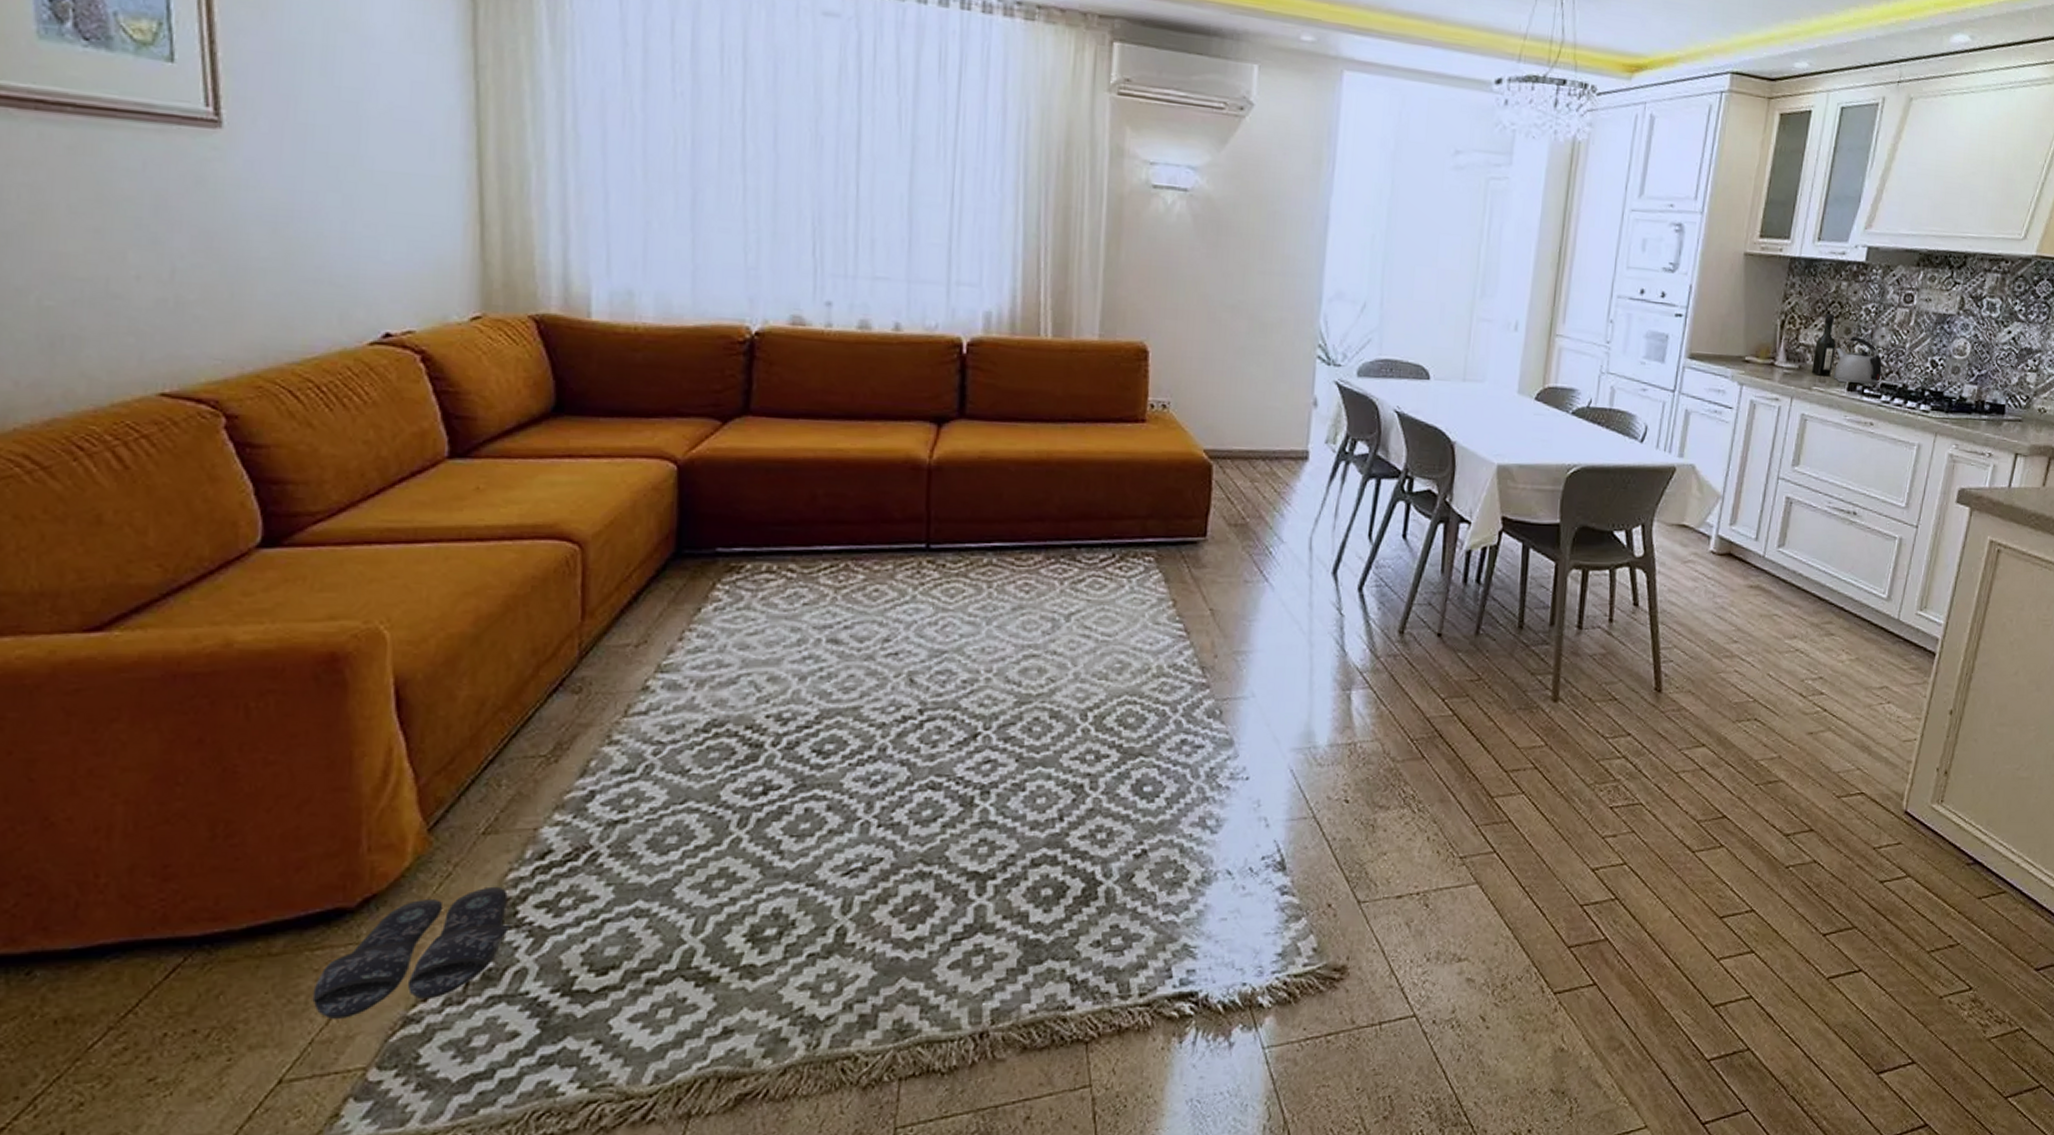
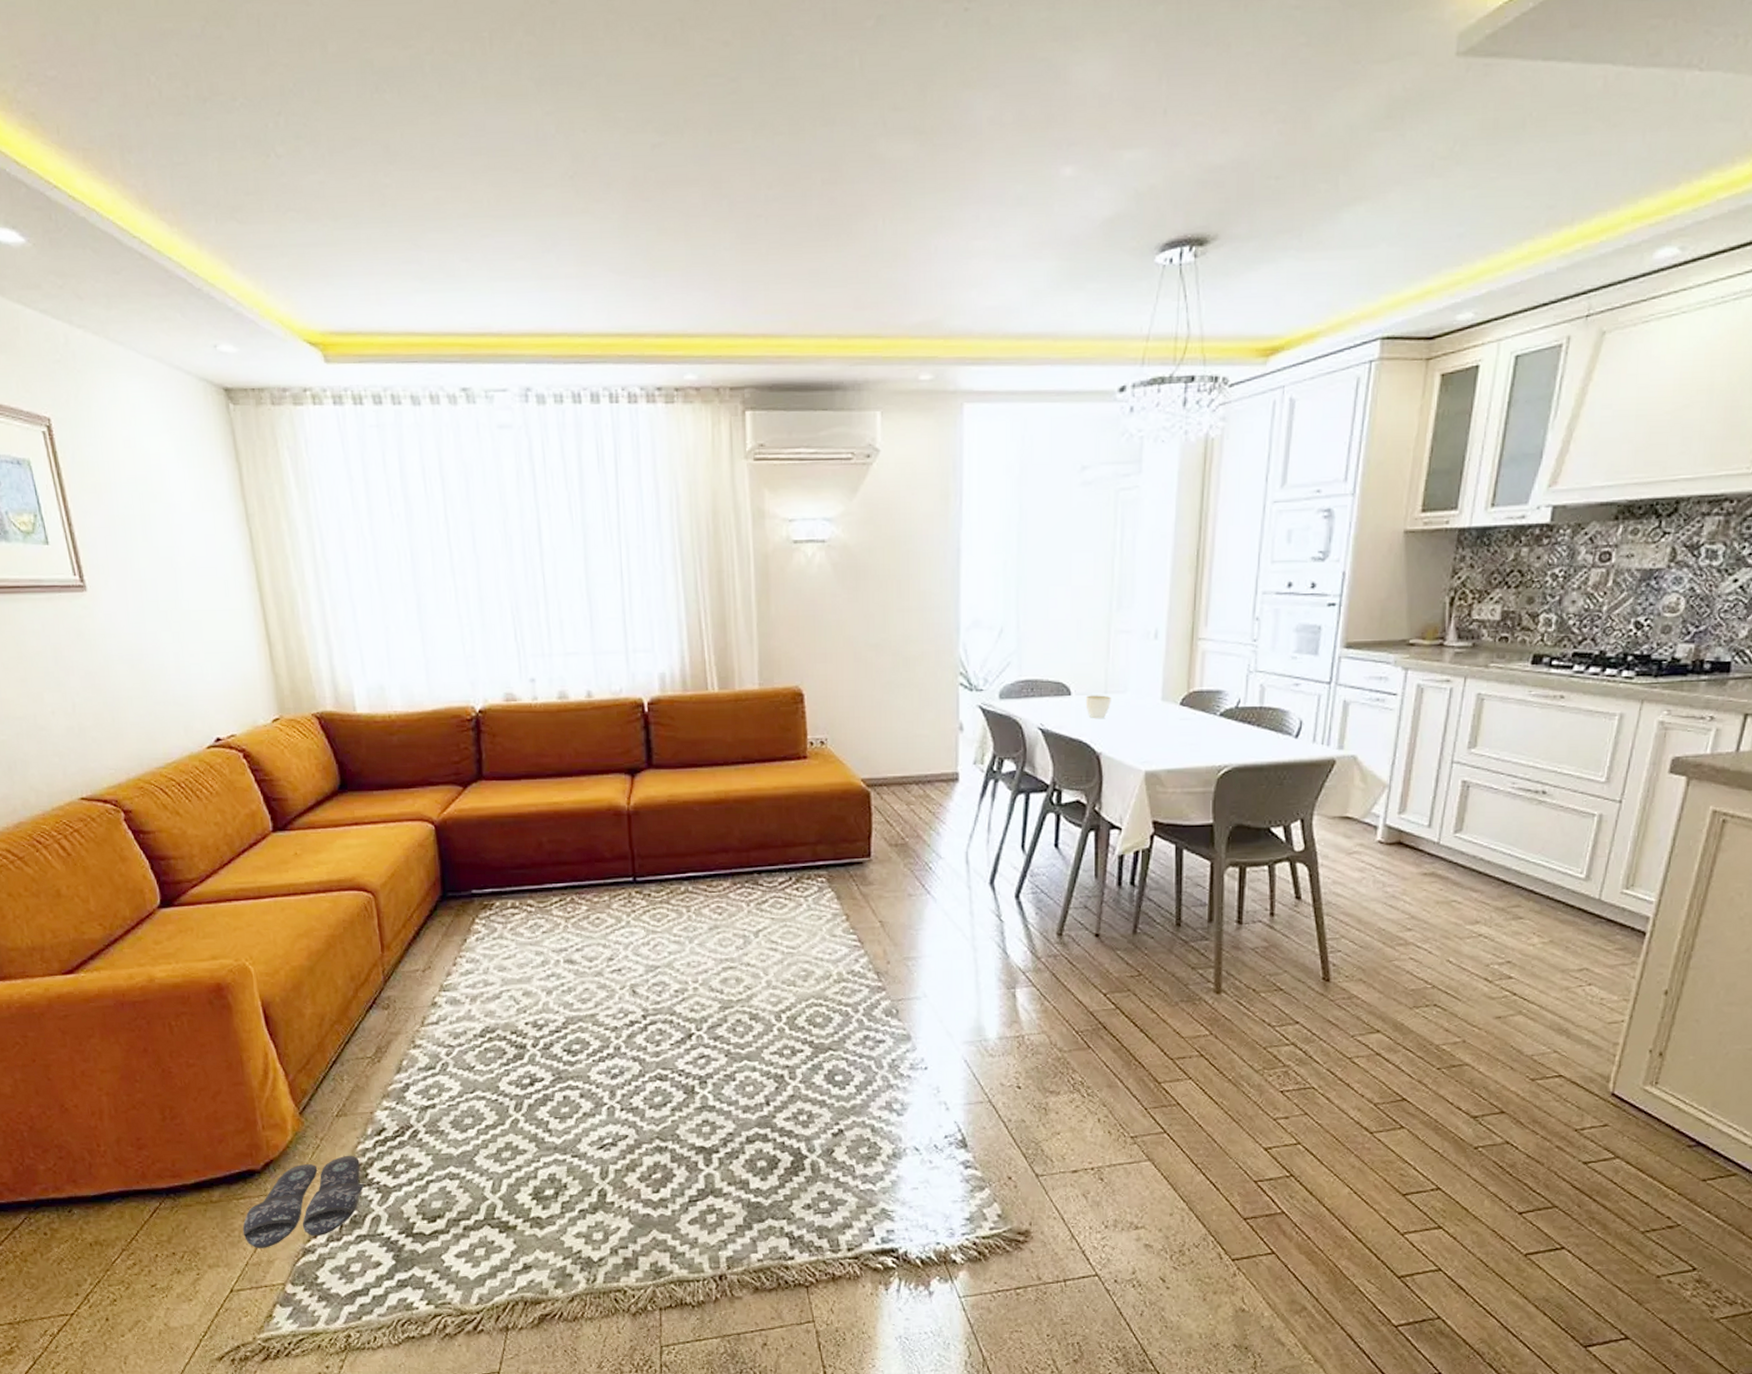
cup: none [1443,381,1469,407] -> present [1085,695,1111,719]
bottle: present [1812,313,1836,377] -> none [1488,584,1516,652]
kettle: present [1833,337,1882,386] -> none [1514,606,1573,656]

